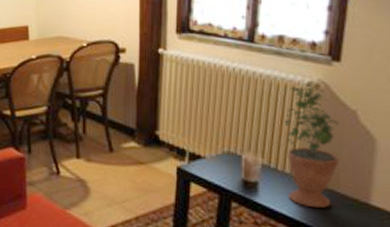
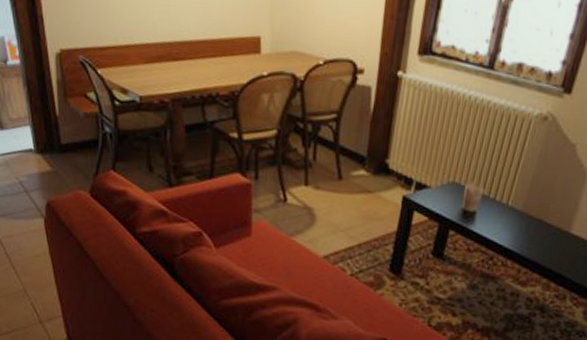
potted plant: present [284,81,340,208] -> none [500,113,559,236]

